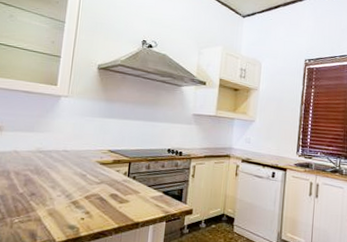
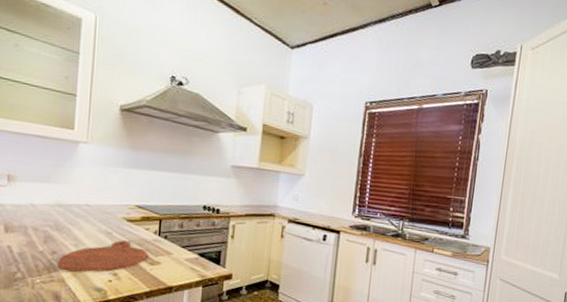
cutting board: none [35,181,118,212] -> present [58,240,148,273]

